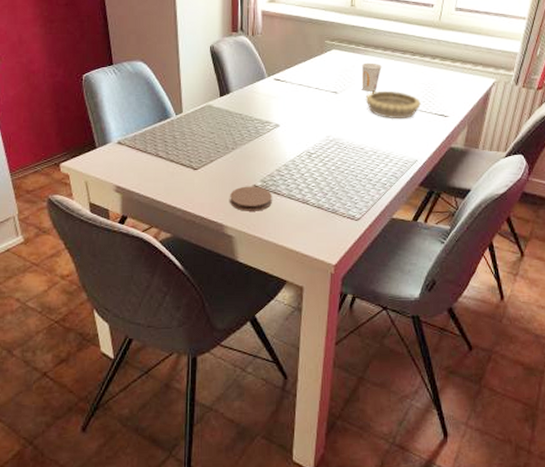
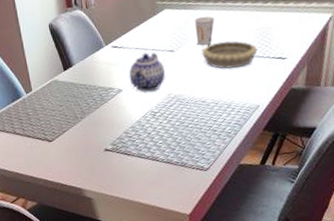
coaster: present [230,186,272,211] -> none [84,149,124,174]
teapot: none [288,90,327,131] -> present [129,52,166,92]

